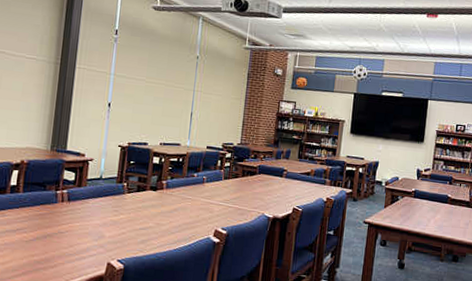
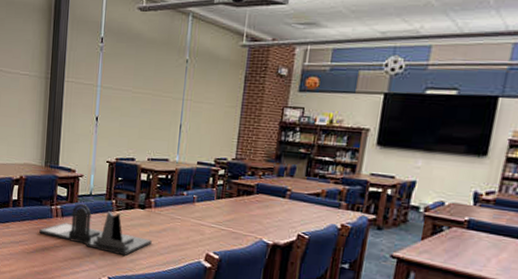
desk organizer: none [41,188,163,238] -> present [39,204,152,256]

